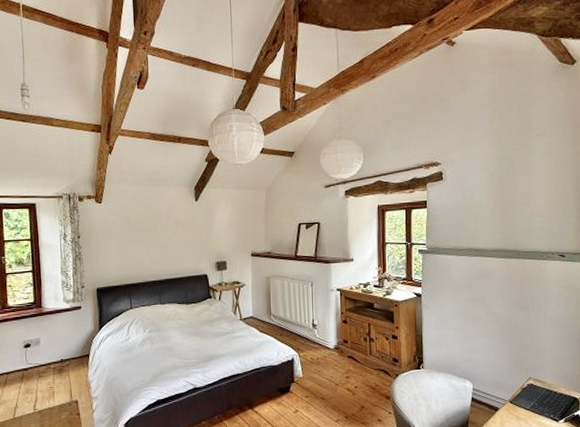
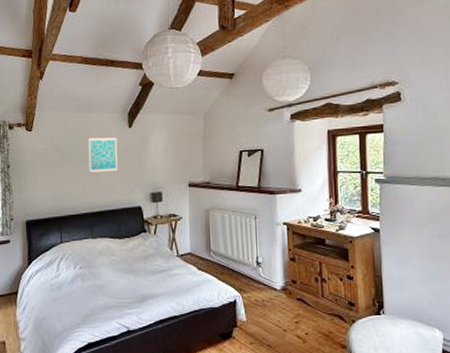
wall art: none [156,209,185,244] -> present [88,136,118,174]

